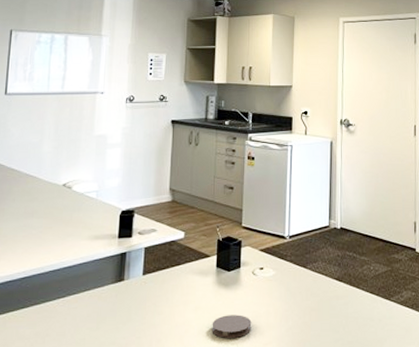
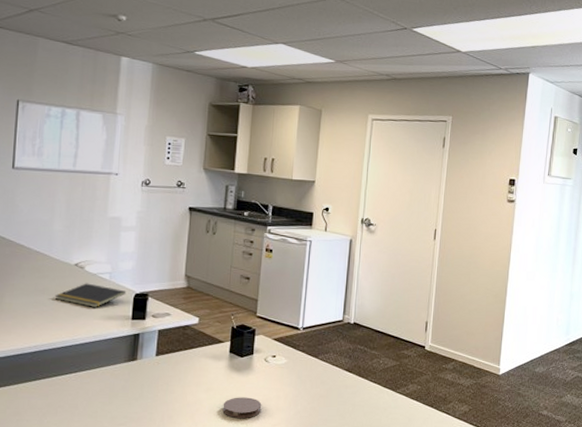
notepad: none [43,203,113,228] -> present [54,283,126,307]

